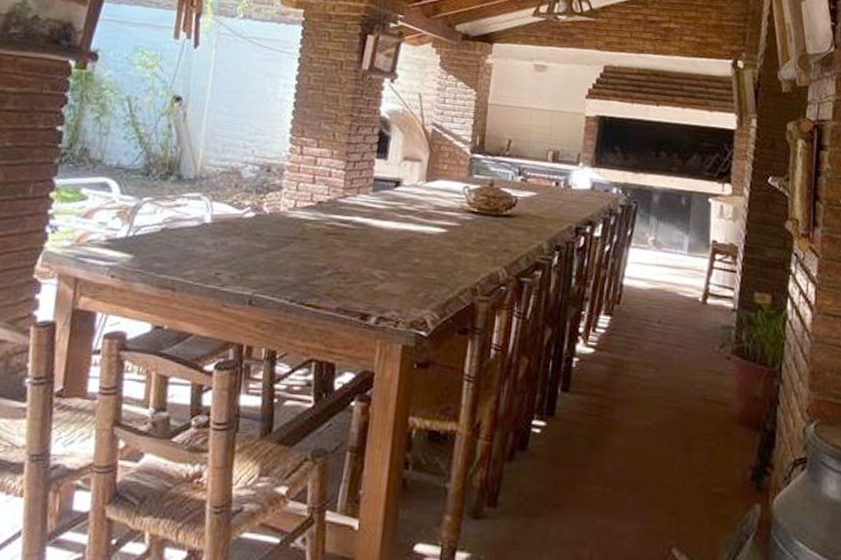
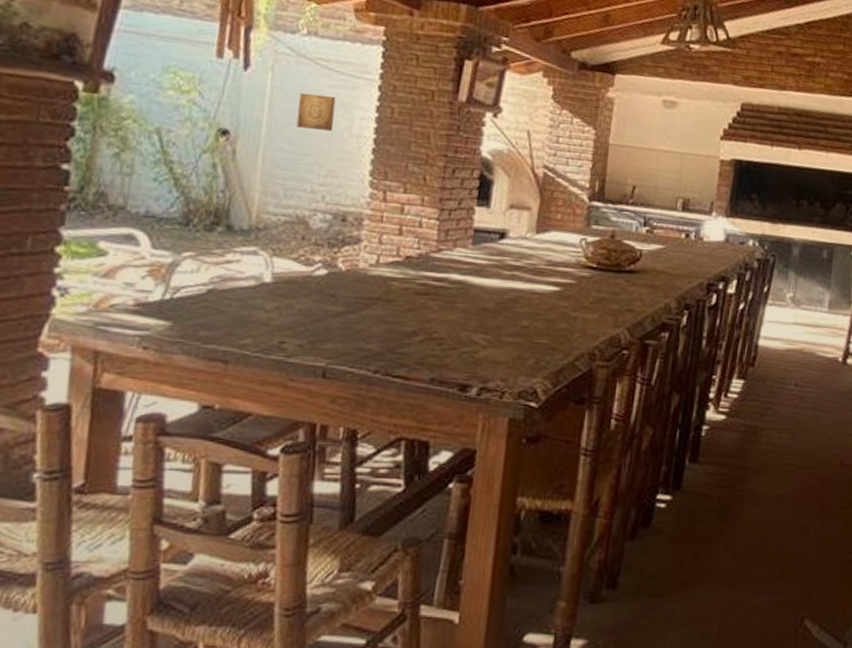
wall art: none [233,65,265,96] -> present [296,92,336,131]

